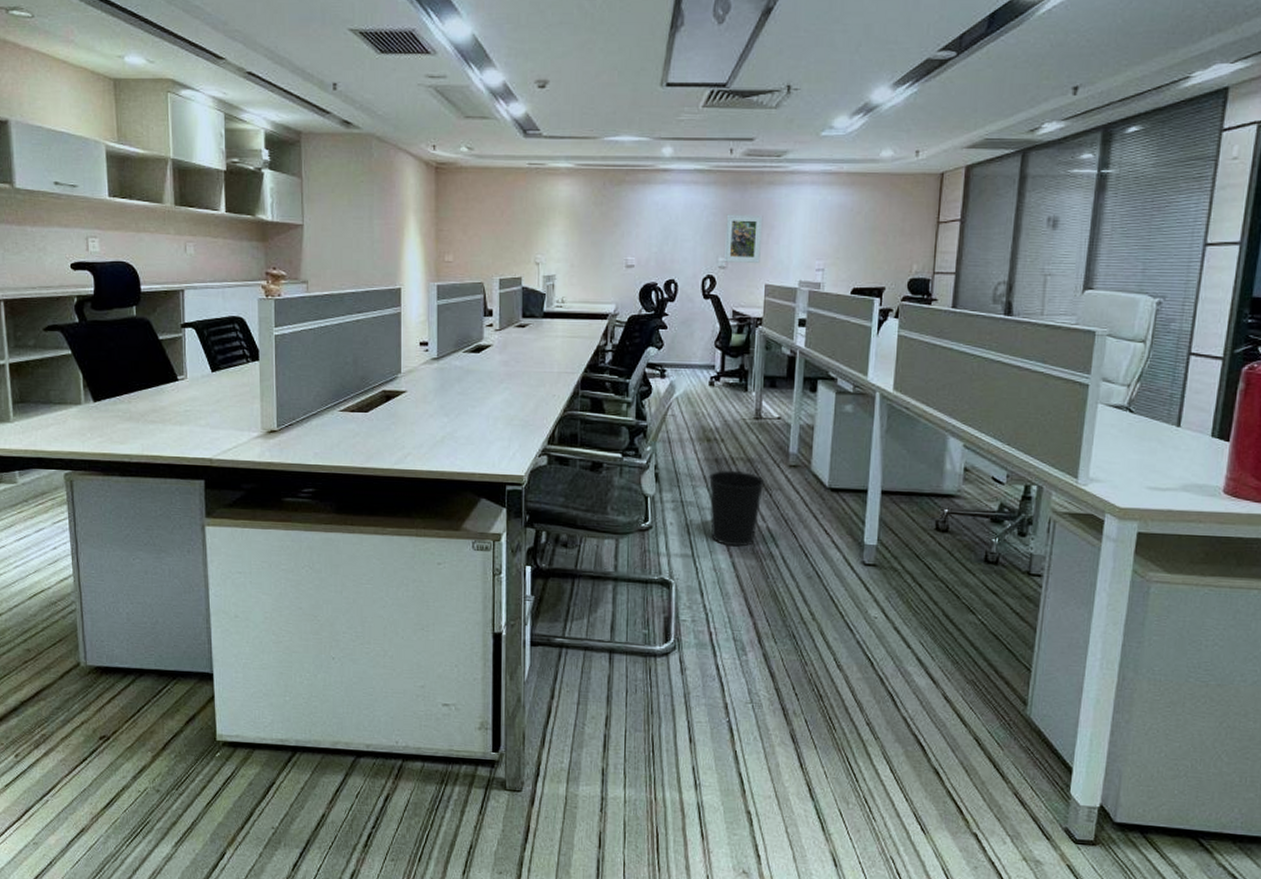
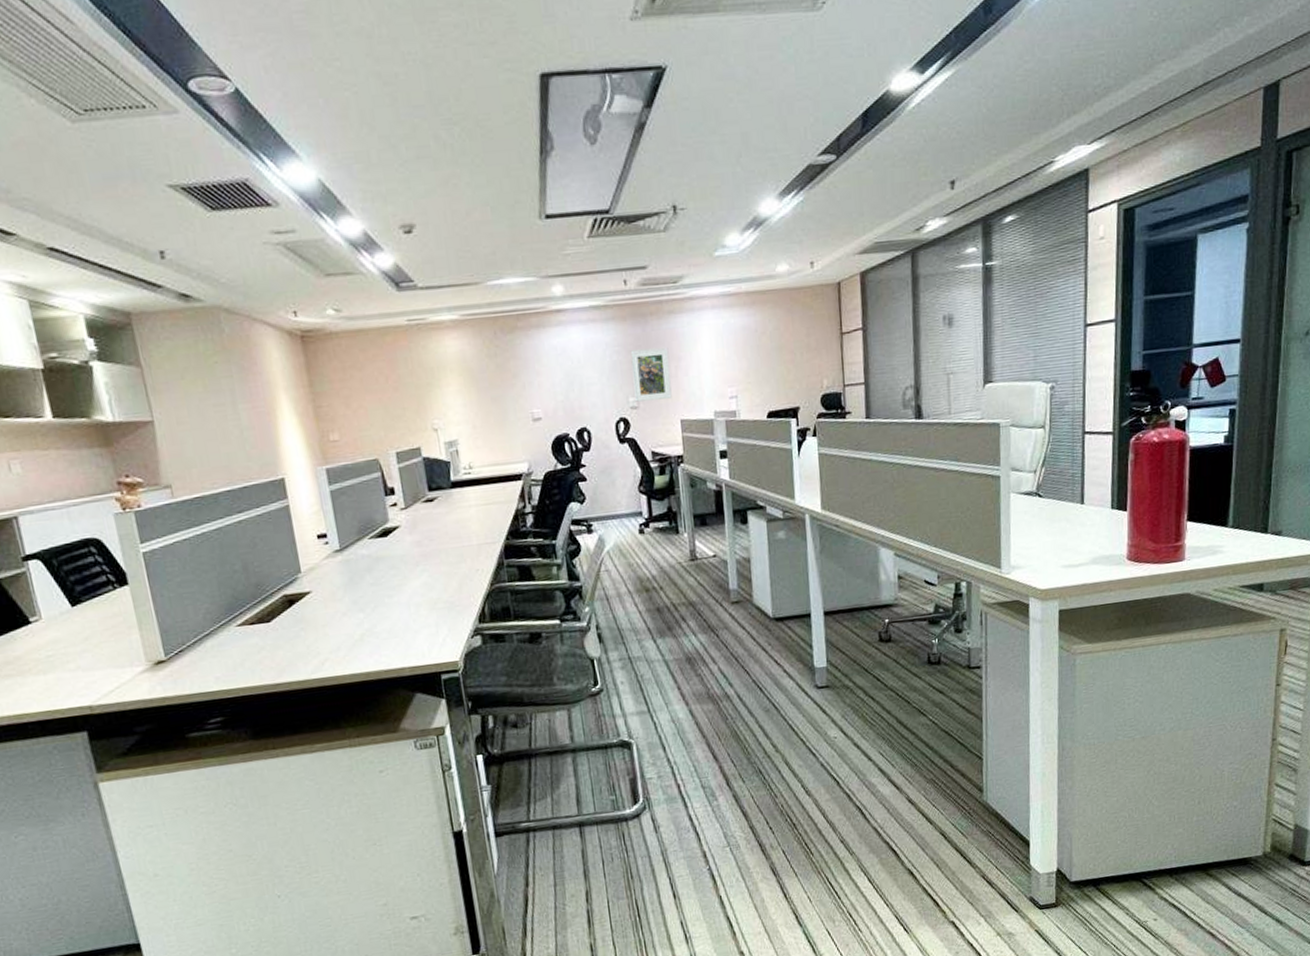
wastebasket: present [709,469,765,547] -> none [653,616,710,695]

